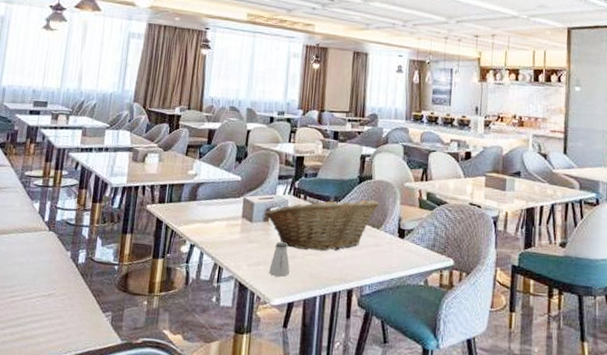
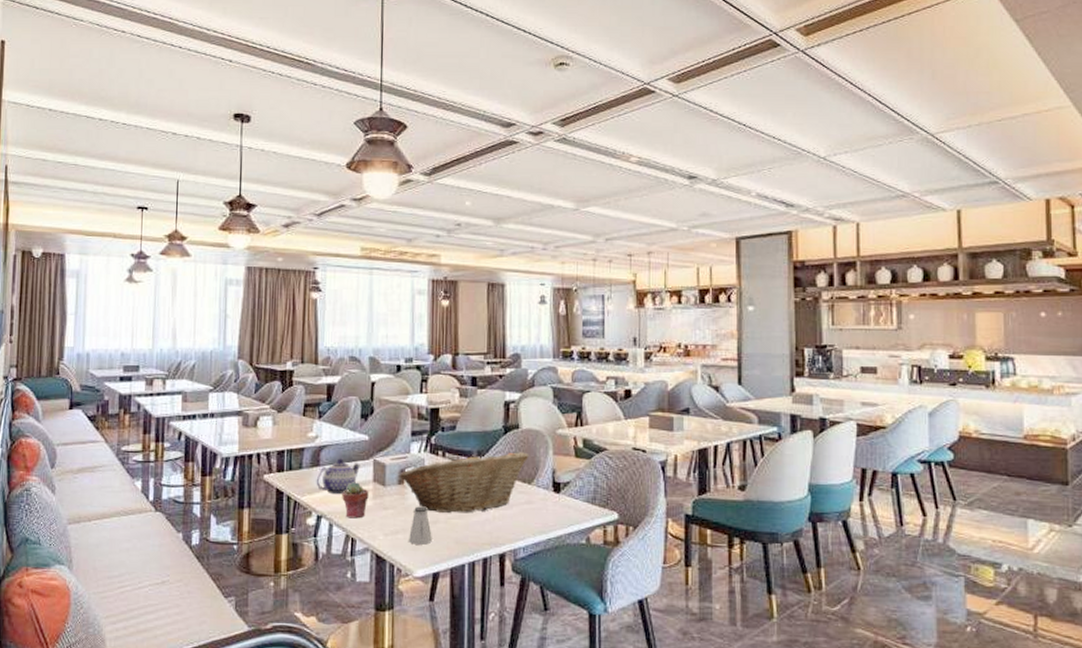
teapot: none [192,195,232,227] -> present [316,458,360,495]
potted succulent: none [213,216,237,250] -> present [342,482,369,519]

